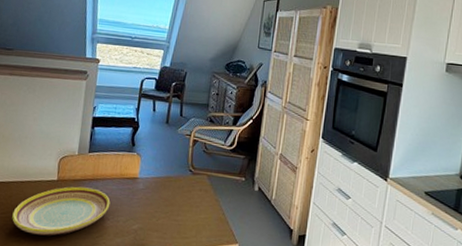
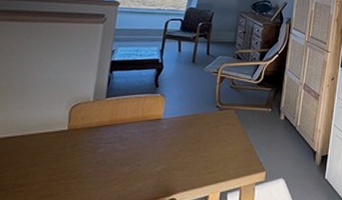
plate: present [12,186,110,236] -> none [9,134,131,192]

